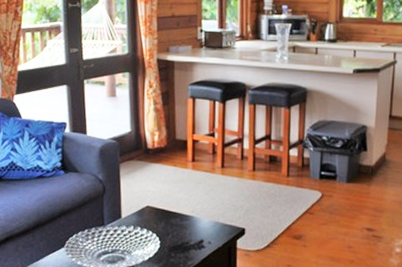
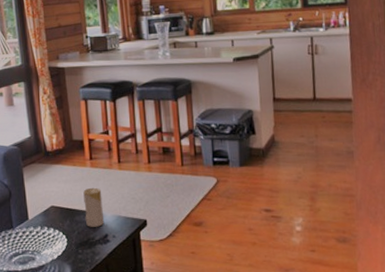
candle: none [181,190,201,232] -> present [83,187,104,227]

